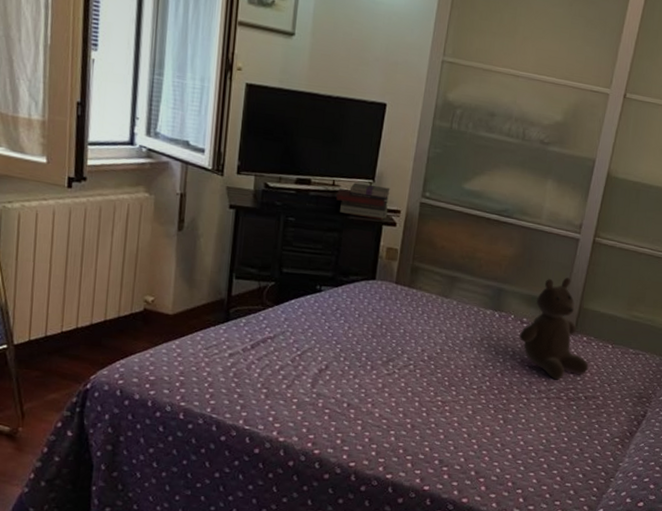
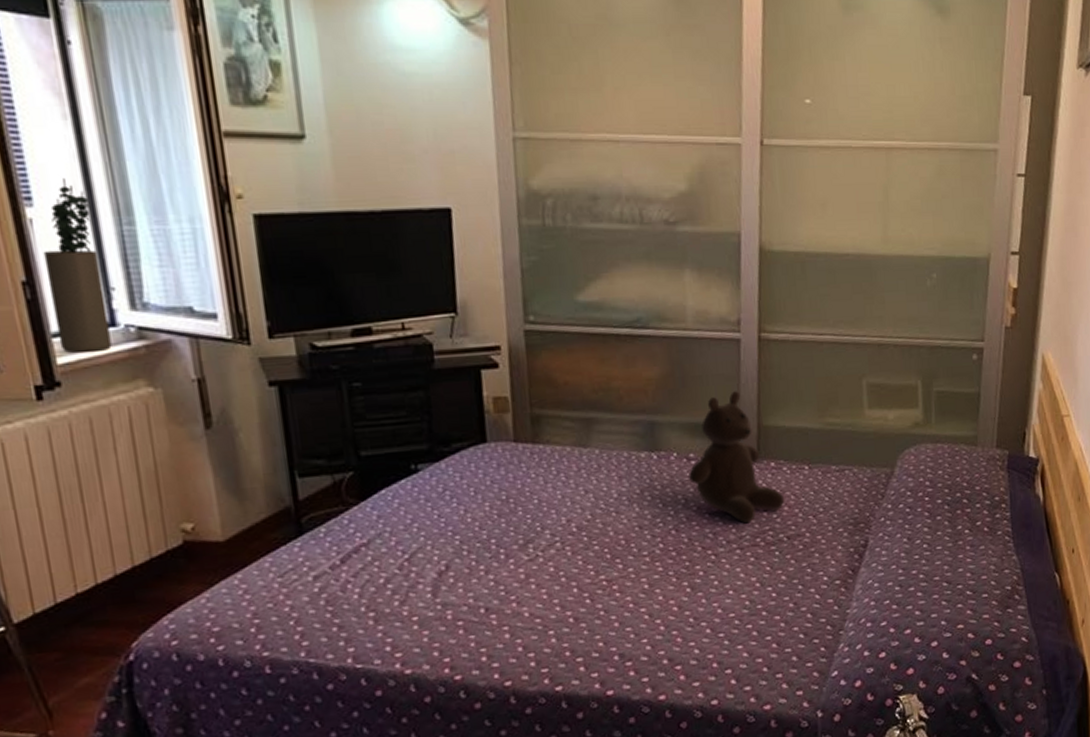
vase: none [92,35,136,161] -> present [43,179,112,353]
books: present [336,182,391,221] -> none [410,319,485,365]

